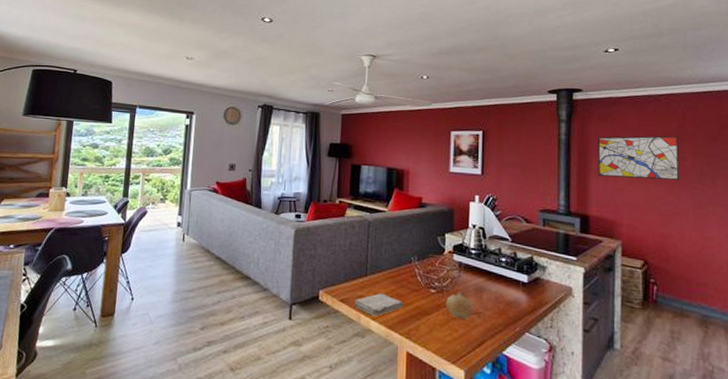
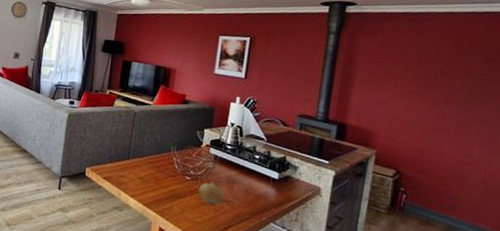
washcloth: present [354,293,404,317] -> none [115,175,161,195]
wall art: present [597,135,680,180] -> none [361,50,451,98]

